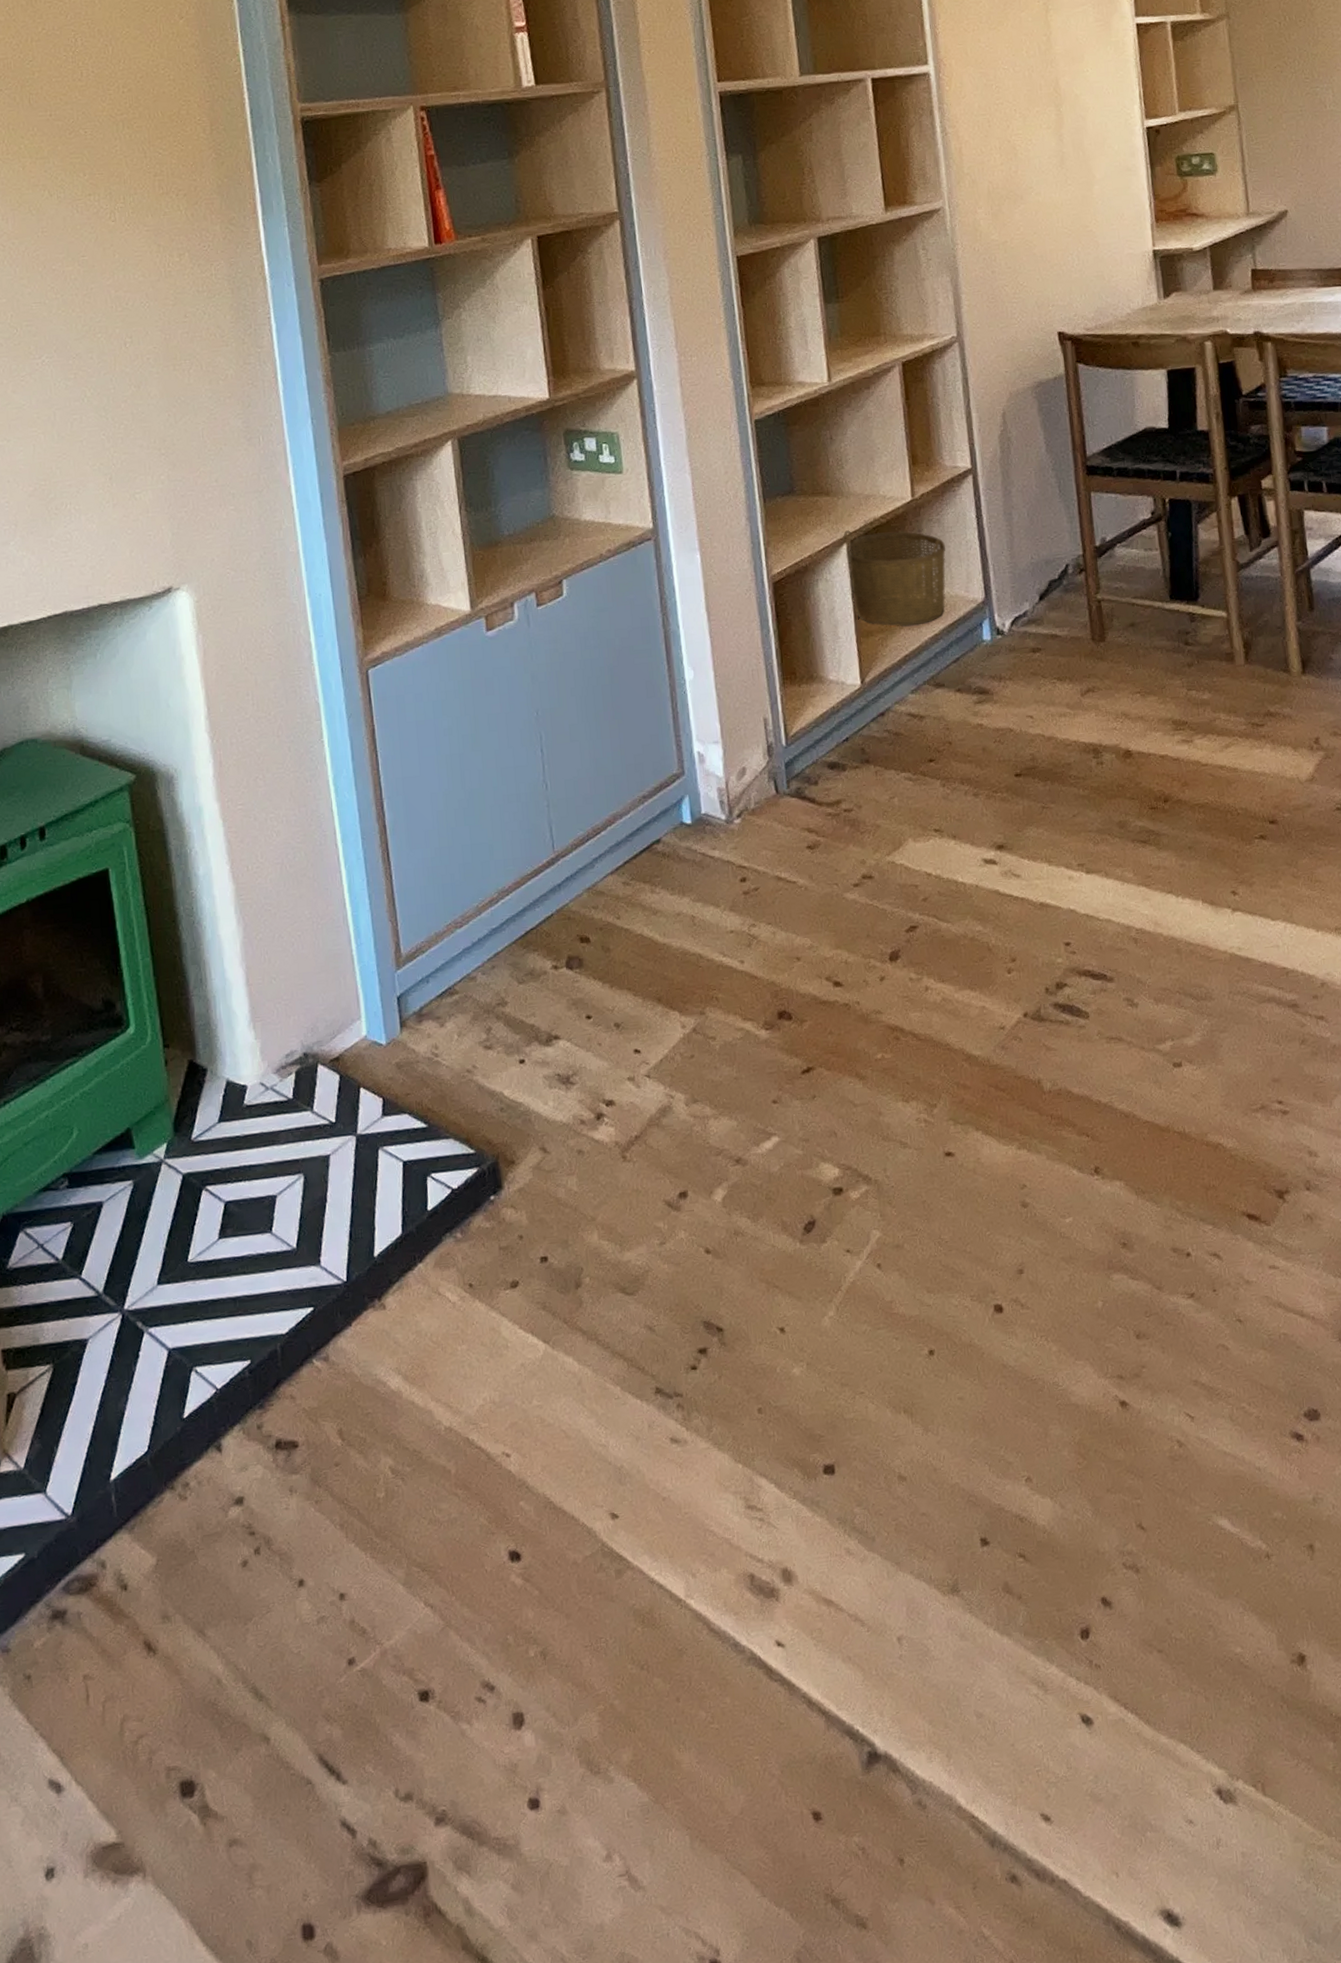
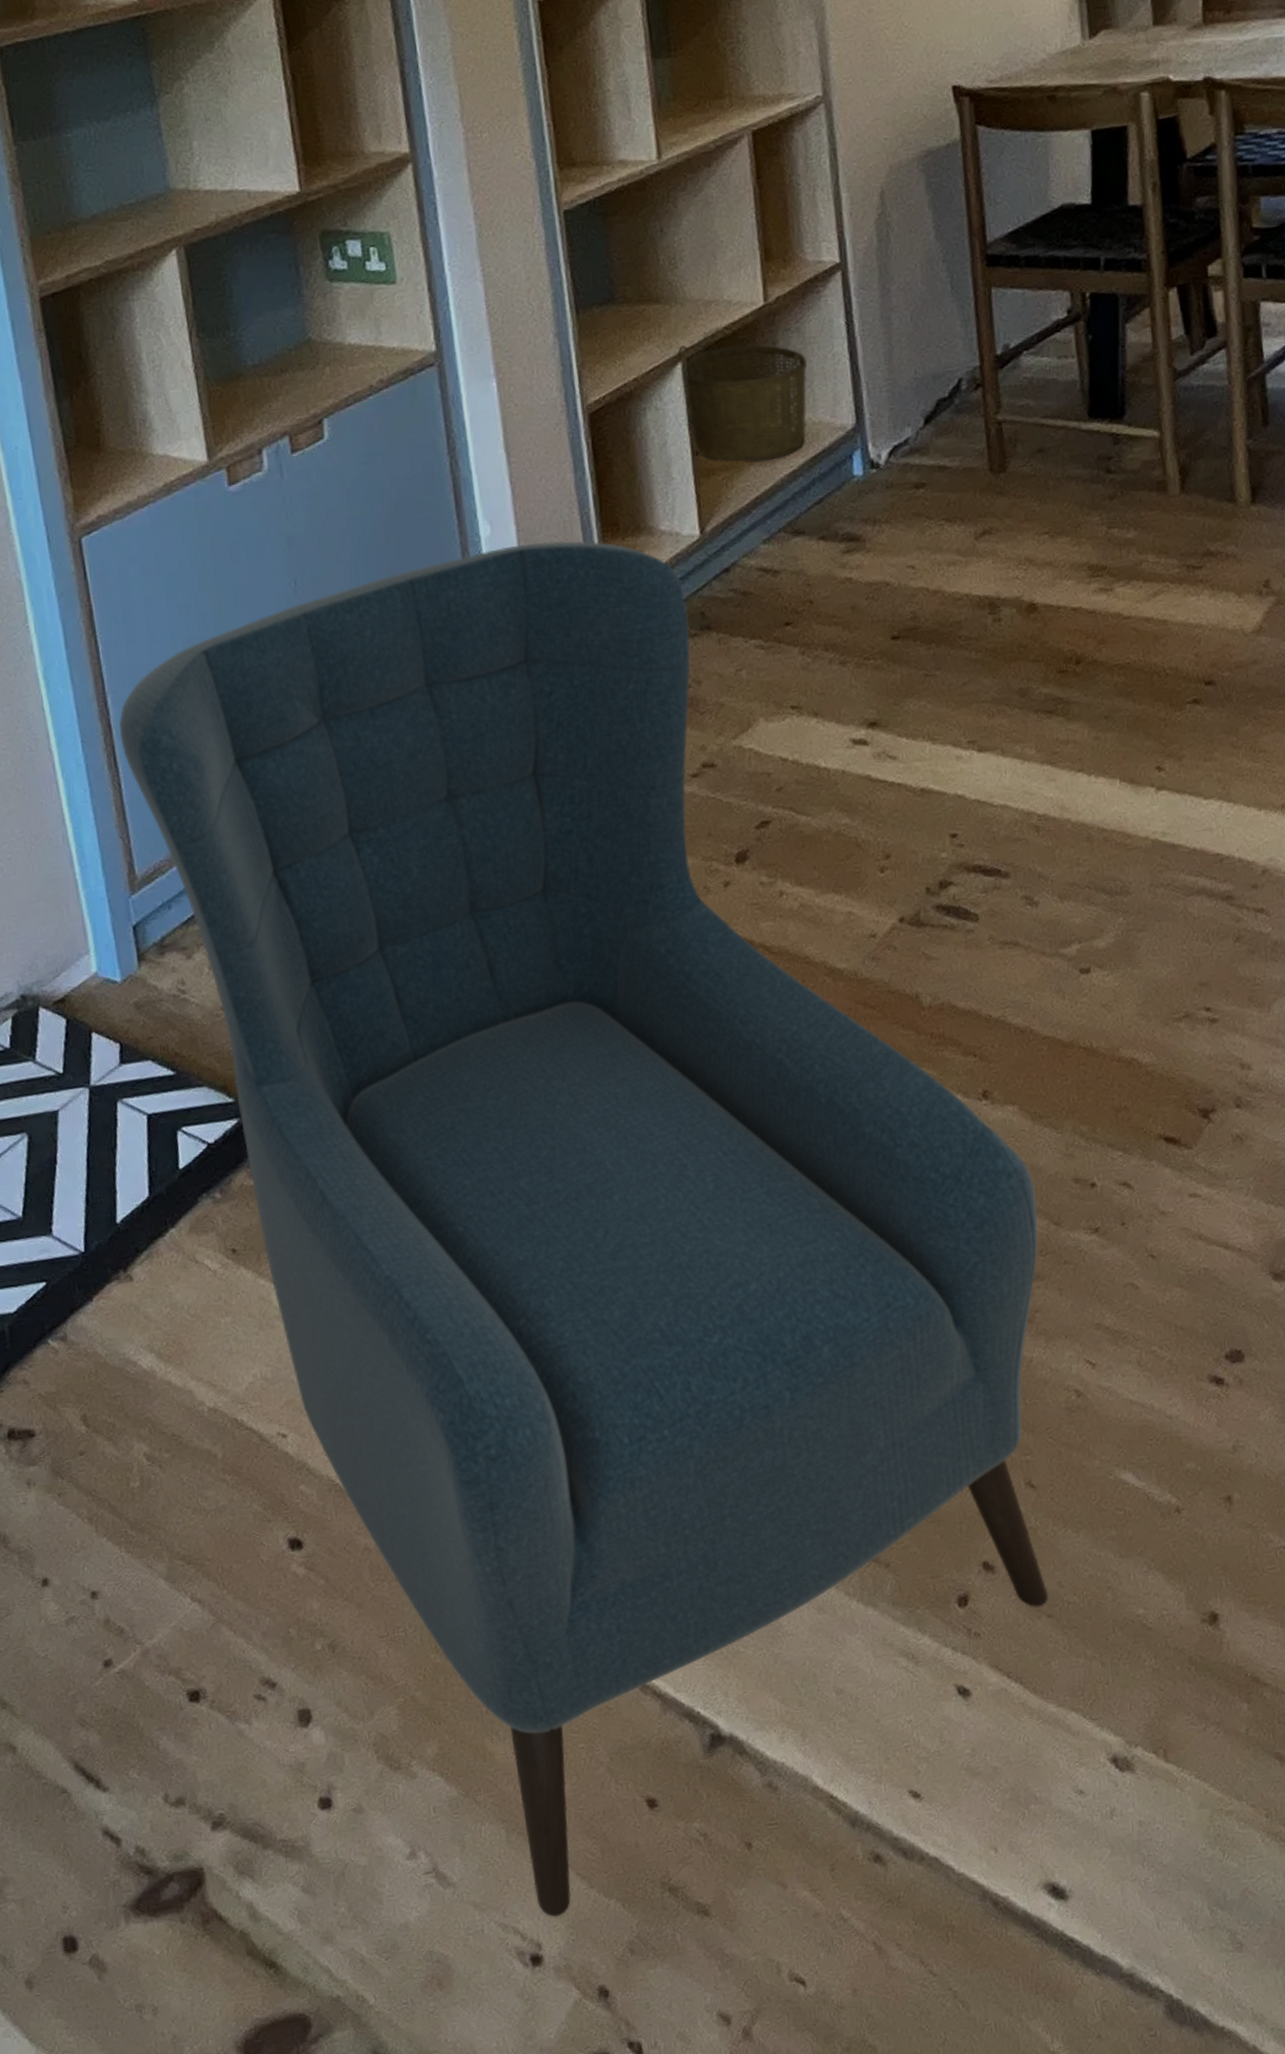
armchair: none [392,685,1158,1924] -> present [119,541,1048,1917]

